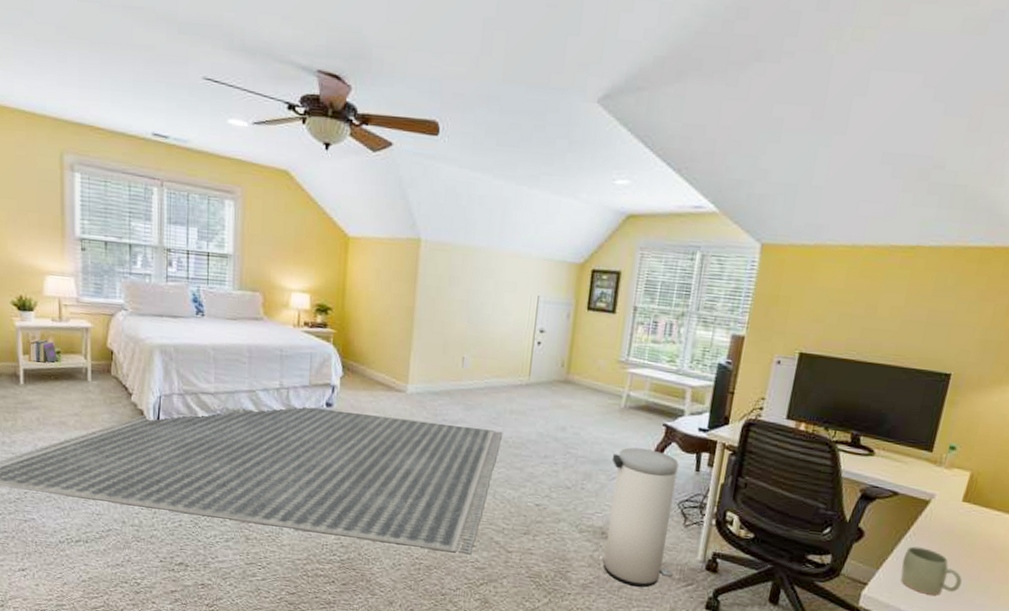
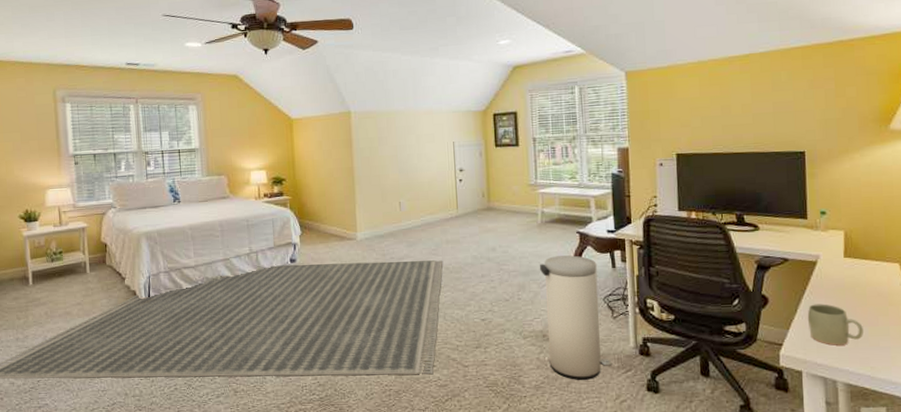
books: present [28,338,58,364] -> none [35,243,61,264]

